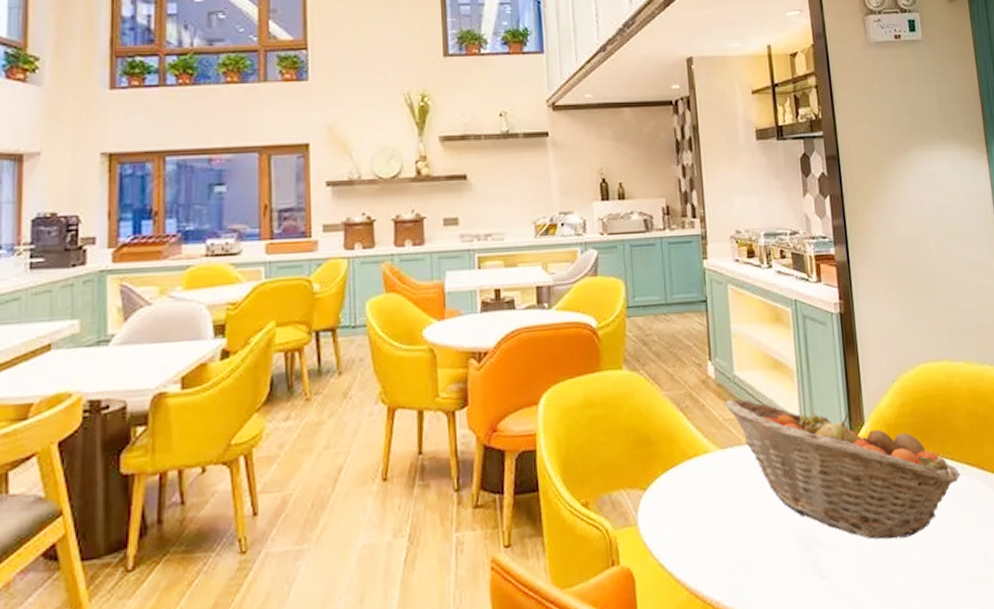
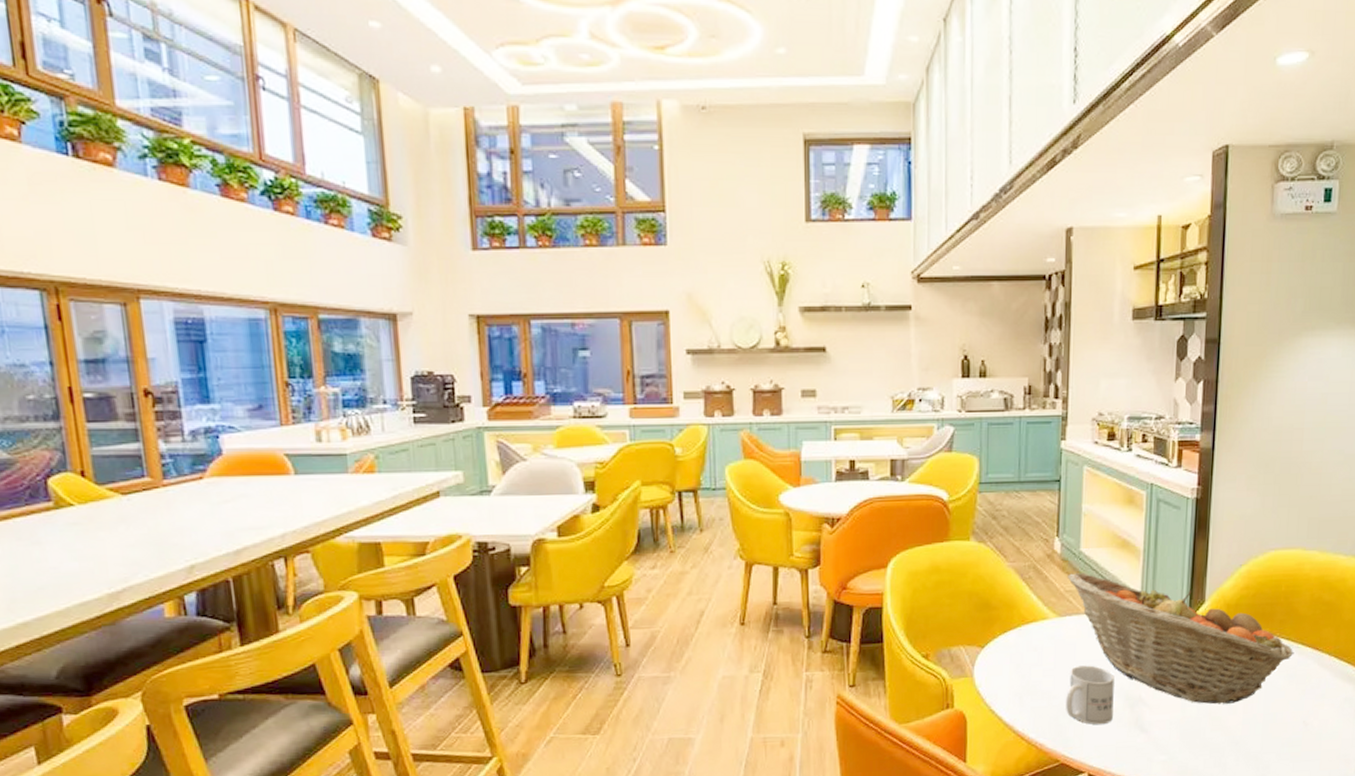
mug: none [737,502,790,574] -> present [1065,665,1115,725]

